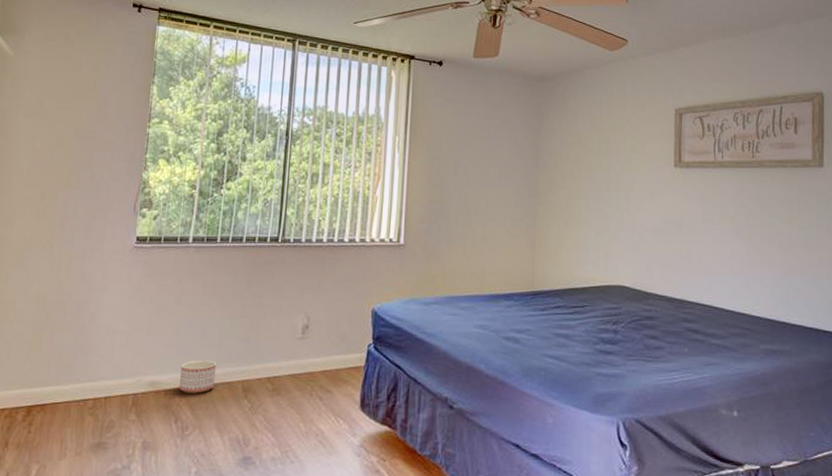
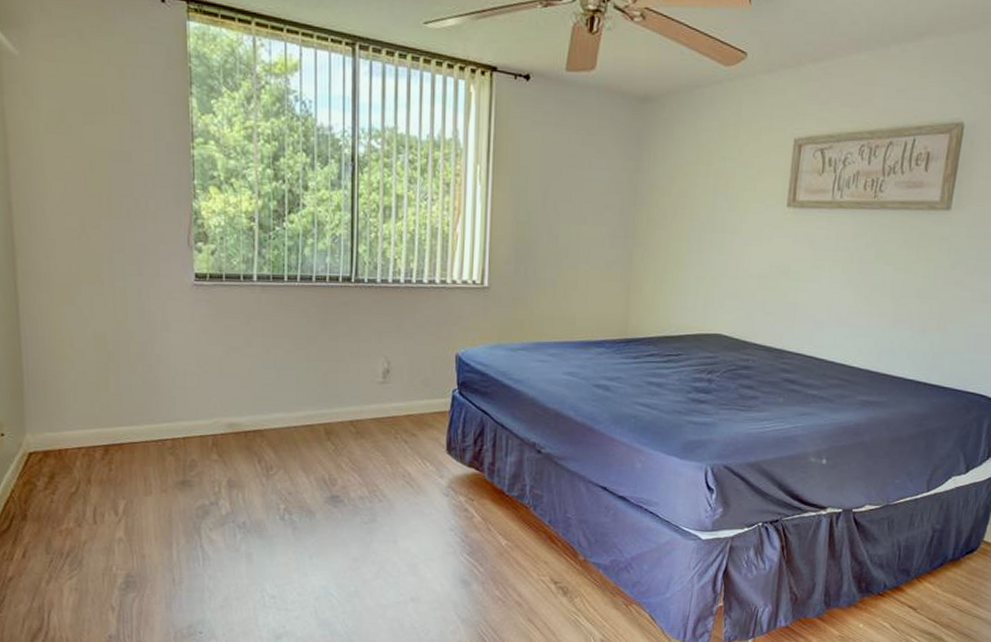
planter: present [178,360,217,394] -> none [258,402,296,436]

